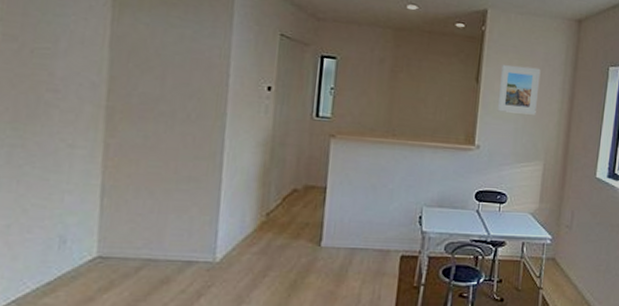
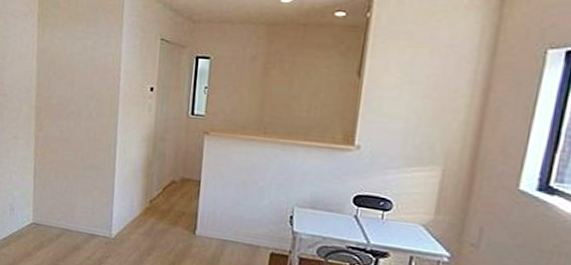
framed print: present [497,65,541,115] -> none [382,55,443,112]

